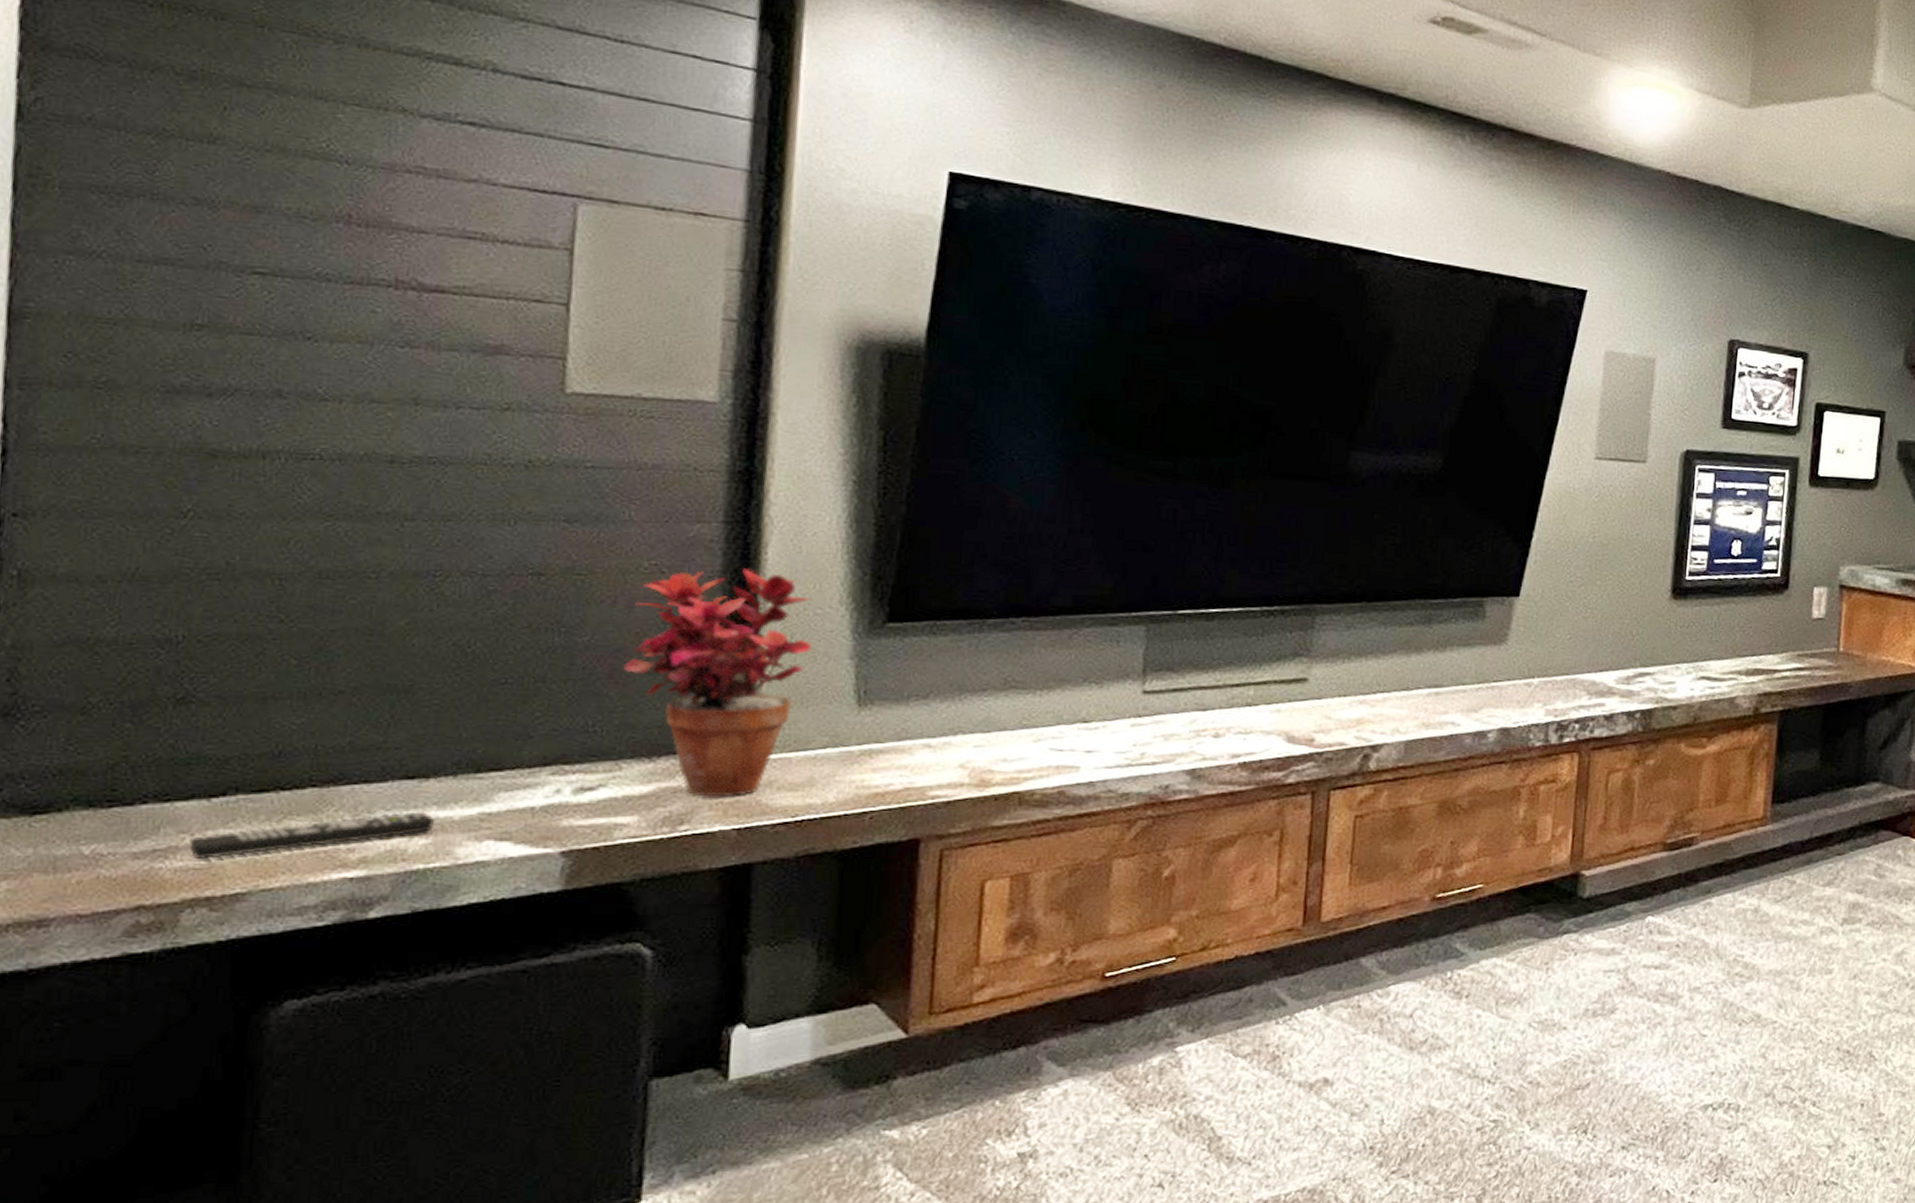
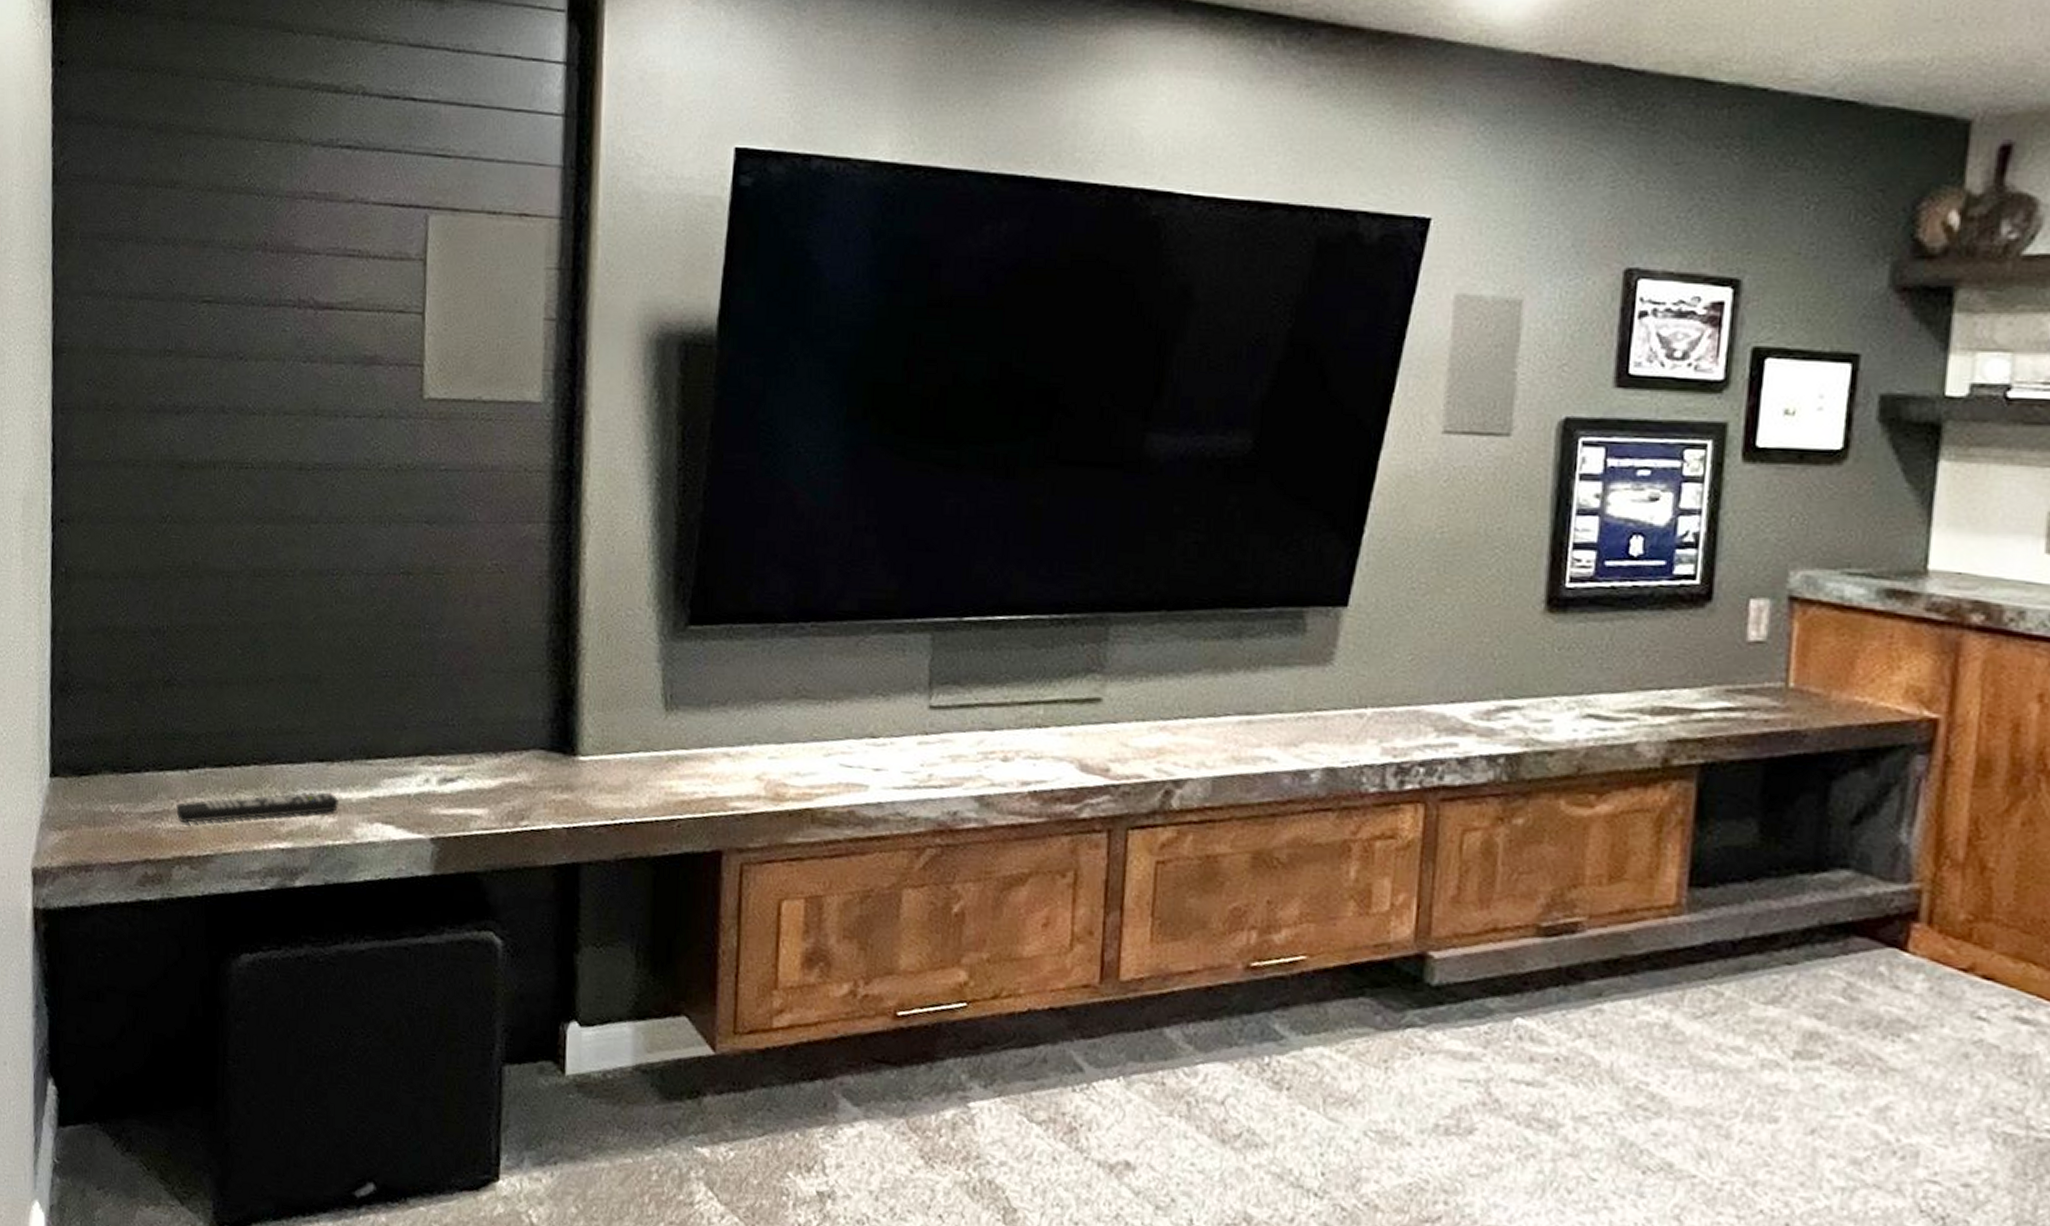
potted plant: present [623,568,812,798] -> none [473,568,625,797]

